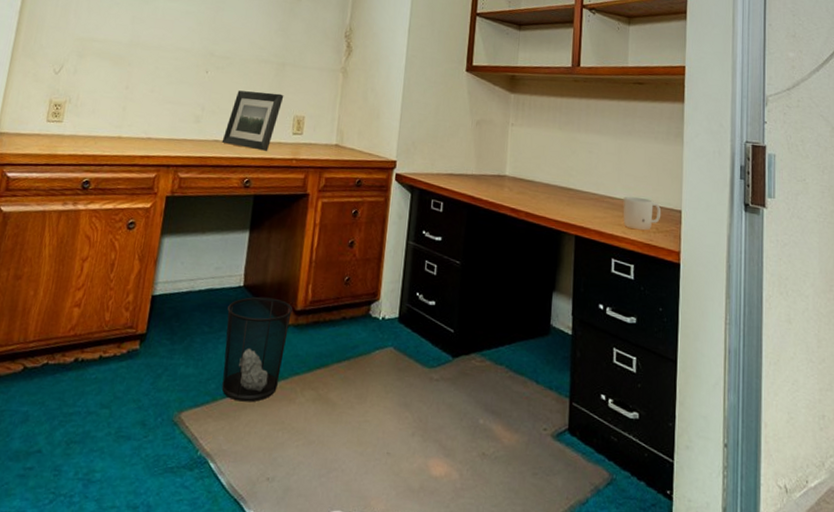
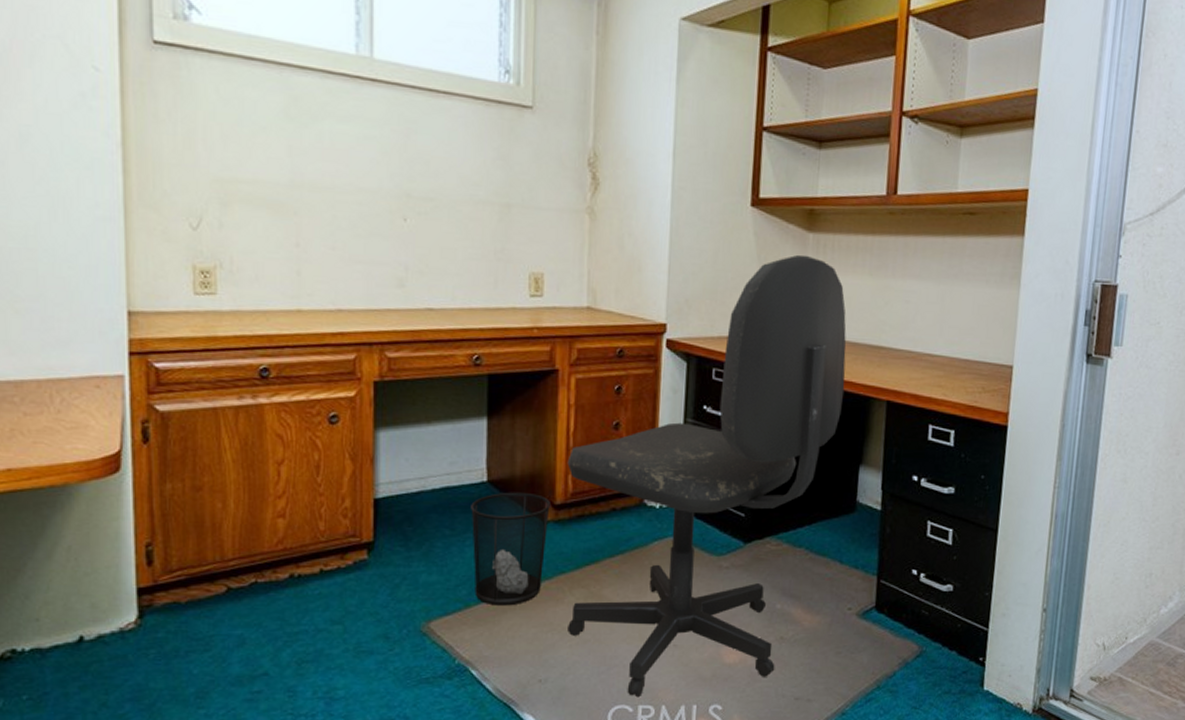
picture frame: present [221,90,284,152] -> none [437,242,514,321]
office chair: none [296,110,541,504] -> present [567,254,847,698]
mug: present [622,196,662,231] -> none [943,352,990,391]

